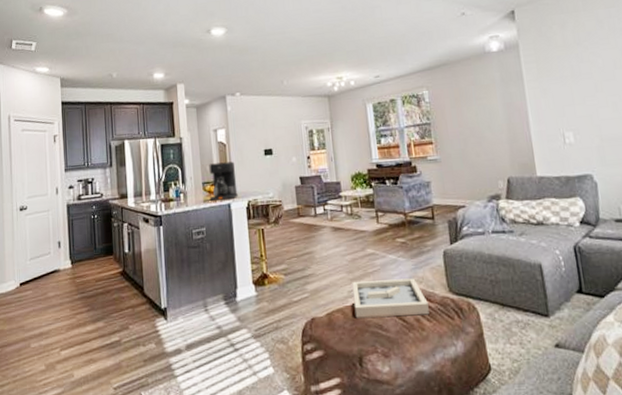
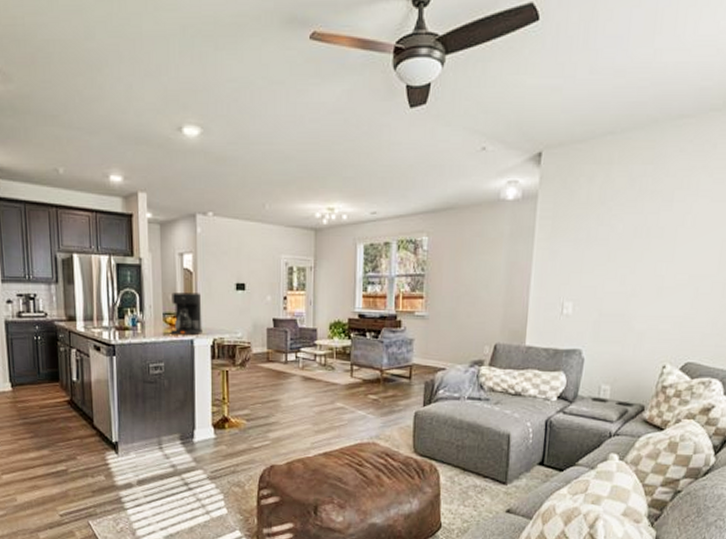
decorative tray: present [352,278,429,318] -> none [316,433,391,472]

